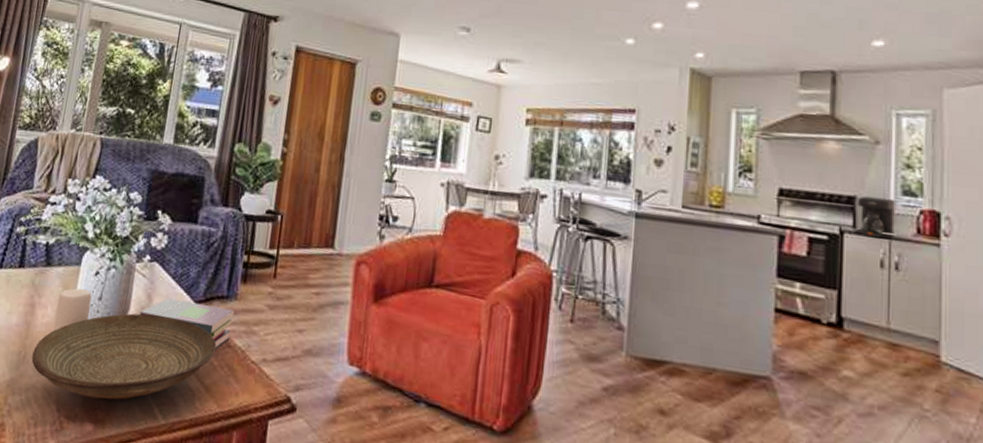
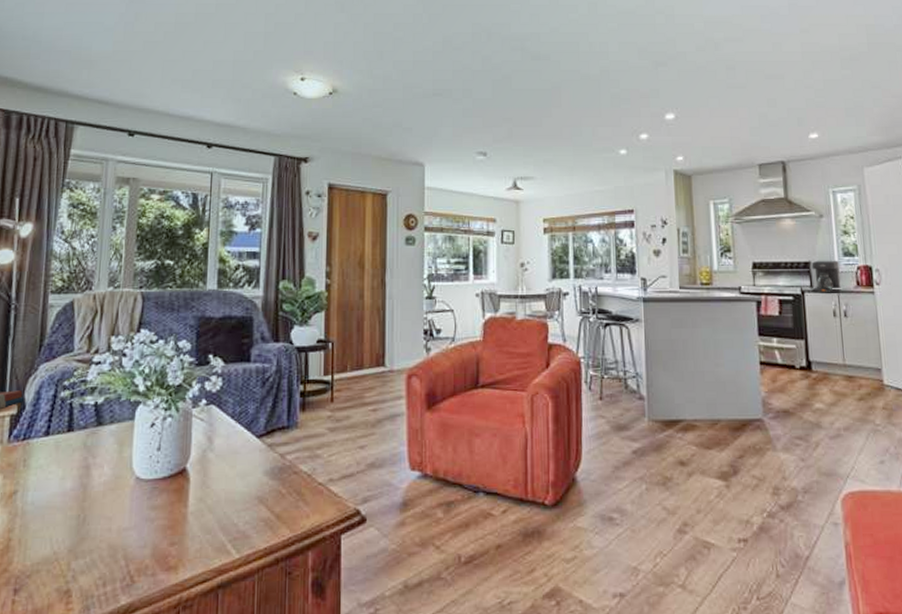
decorative bowl: present [31,313,217,401] -> none [92,454,283,547]
candle: present [53,288,92,332] -> none [112,442,150,489]
books: present [139,298,234,349] -> none [201,437,296,478]

